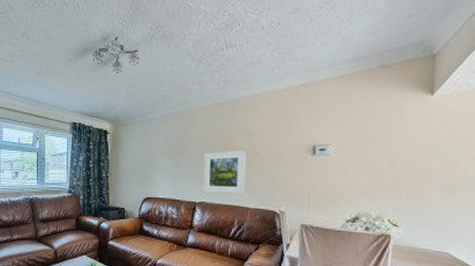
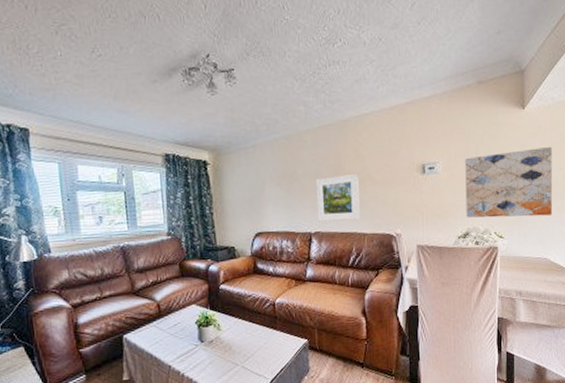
wall art: none [357,135,464,208] -> present [465,146,552,218]

